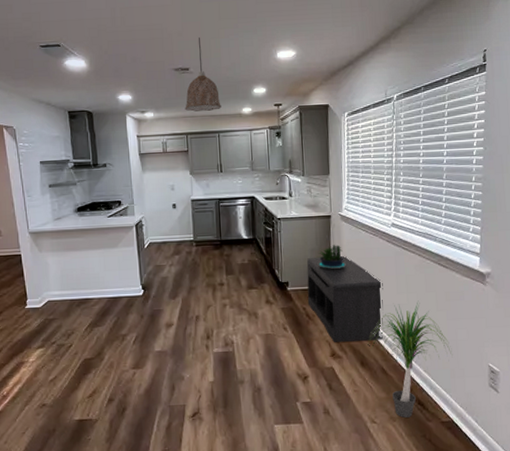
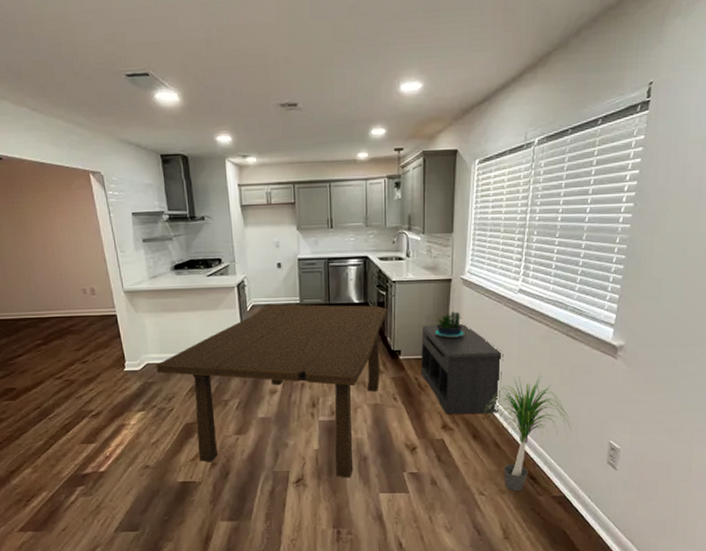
dining table: none [57,240,274,410] -> present [156,304,387,478]
pendant lamp: present [185,38,221,112] -> none [292,65,334,157]

